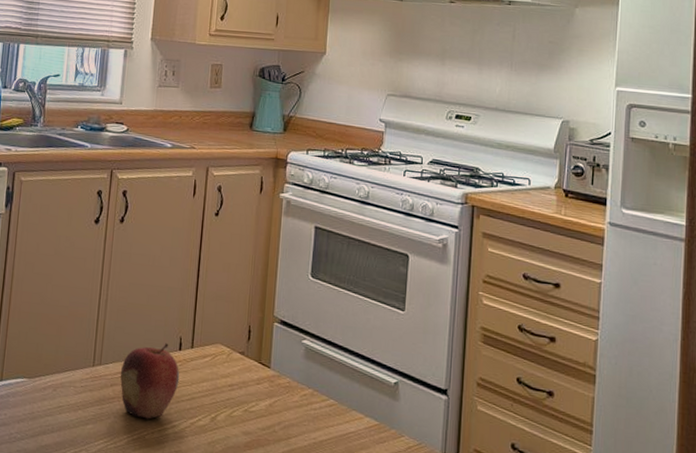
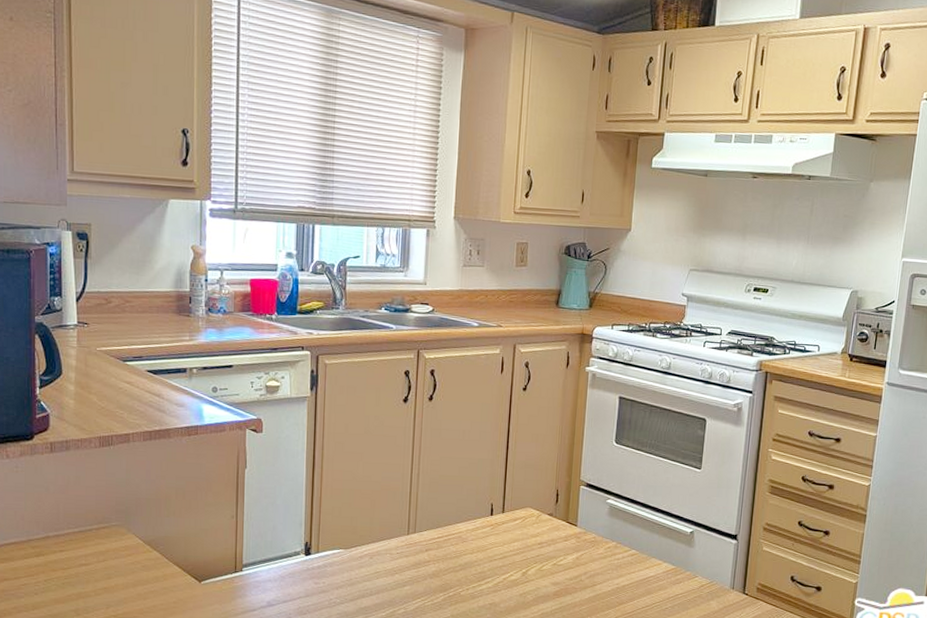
fruit: present [120,343,180,419] -> none [434,510,492,578]

